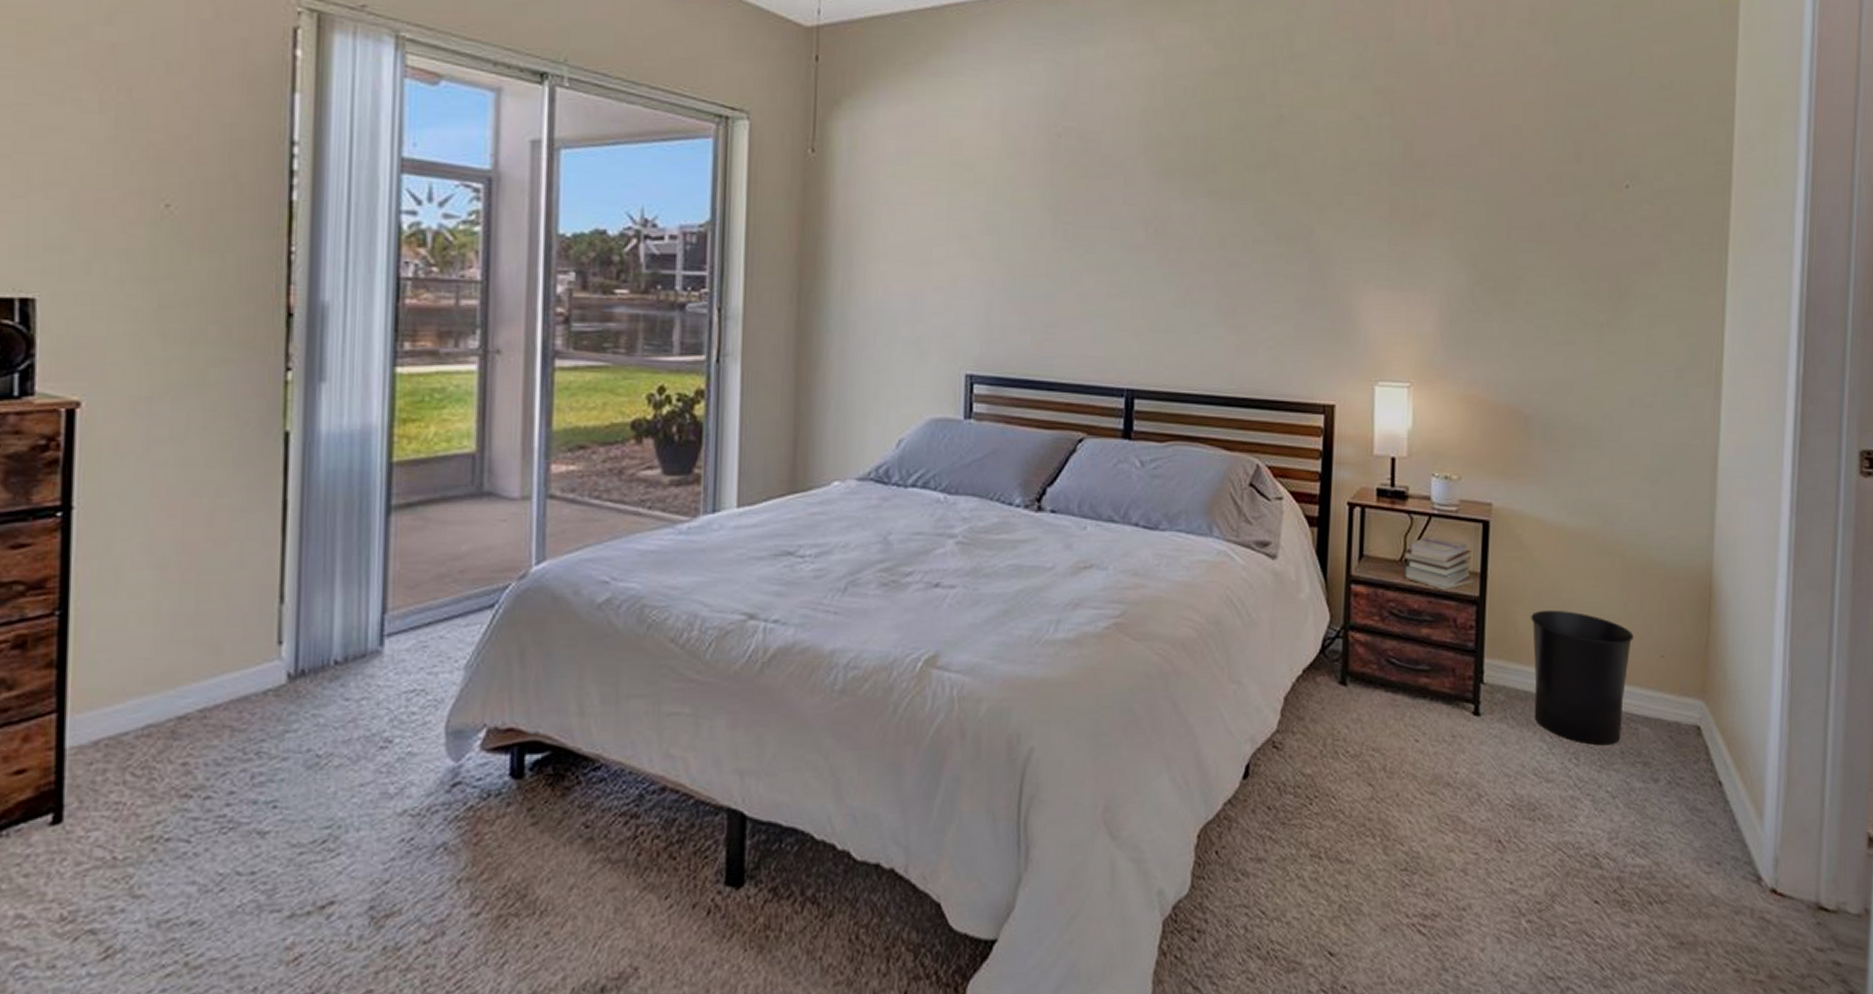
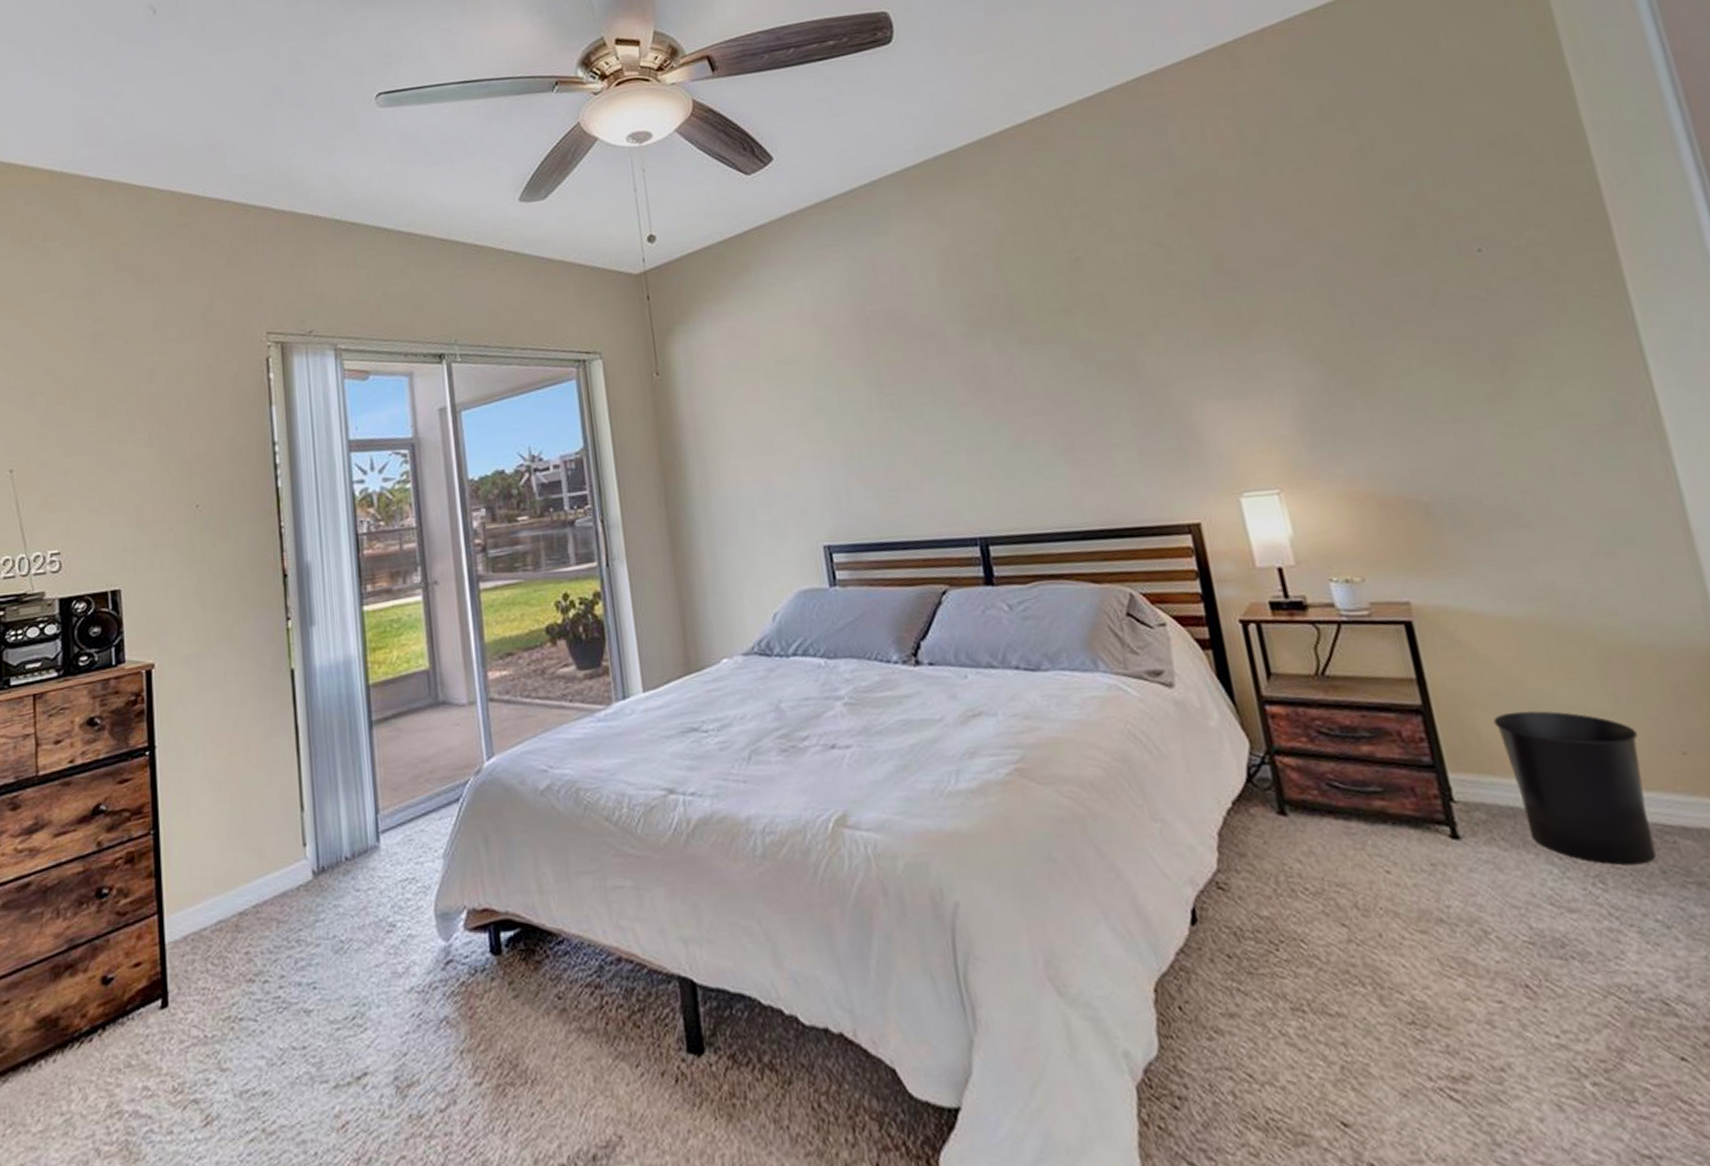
books: present [1403,536,1475,590] -> none [1317,644,1412,702]

